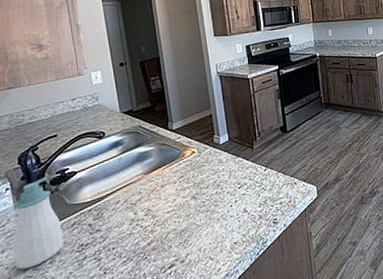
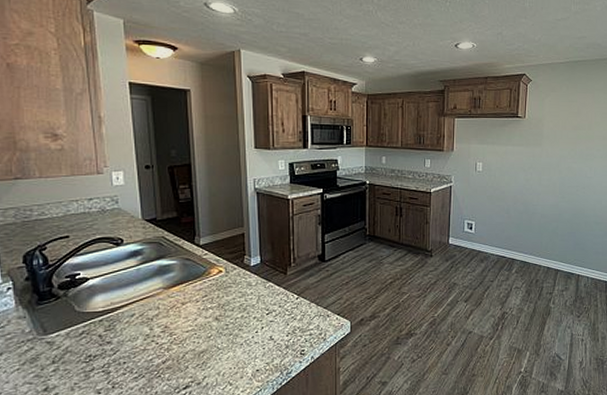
soap bottle: present [13,177,64,270] -> none [14,280,70,375]

